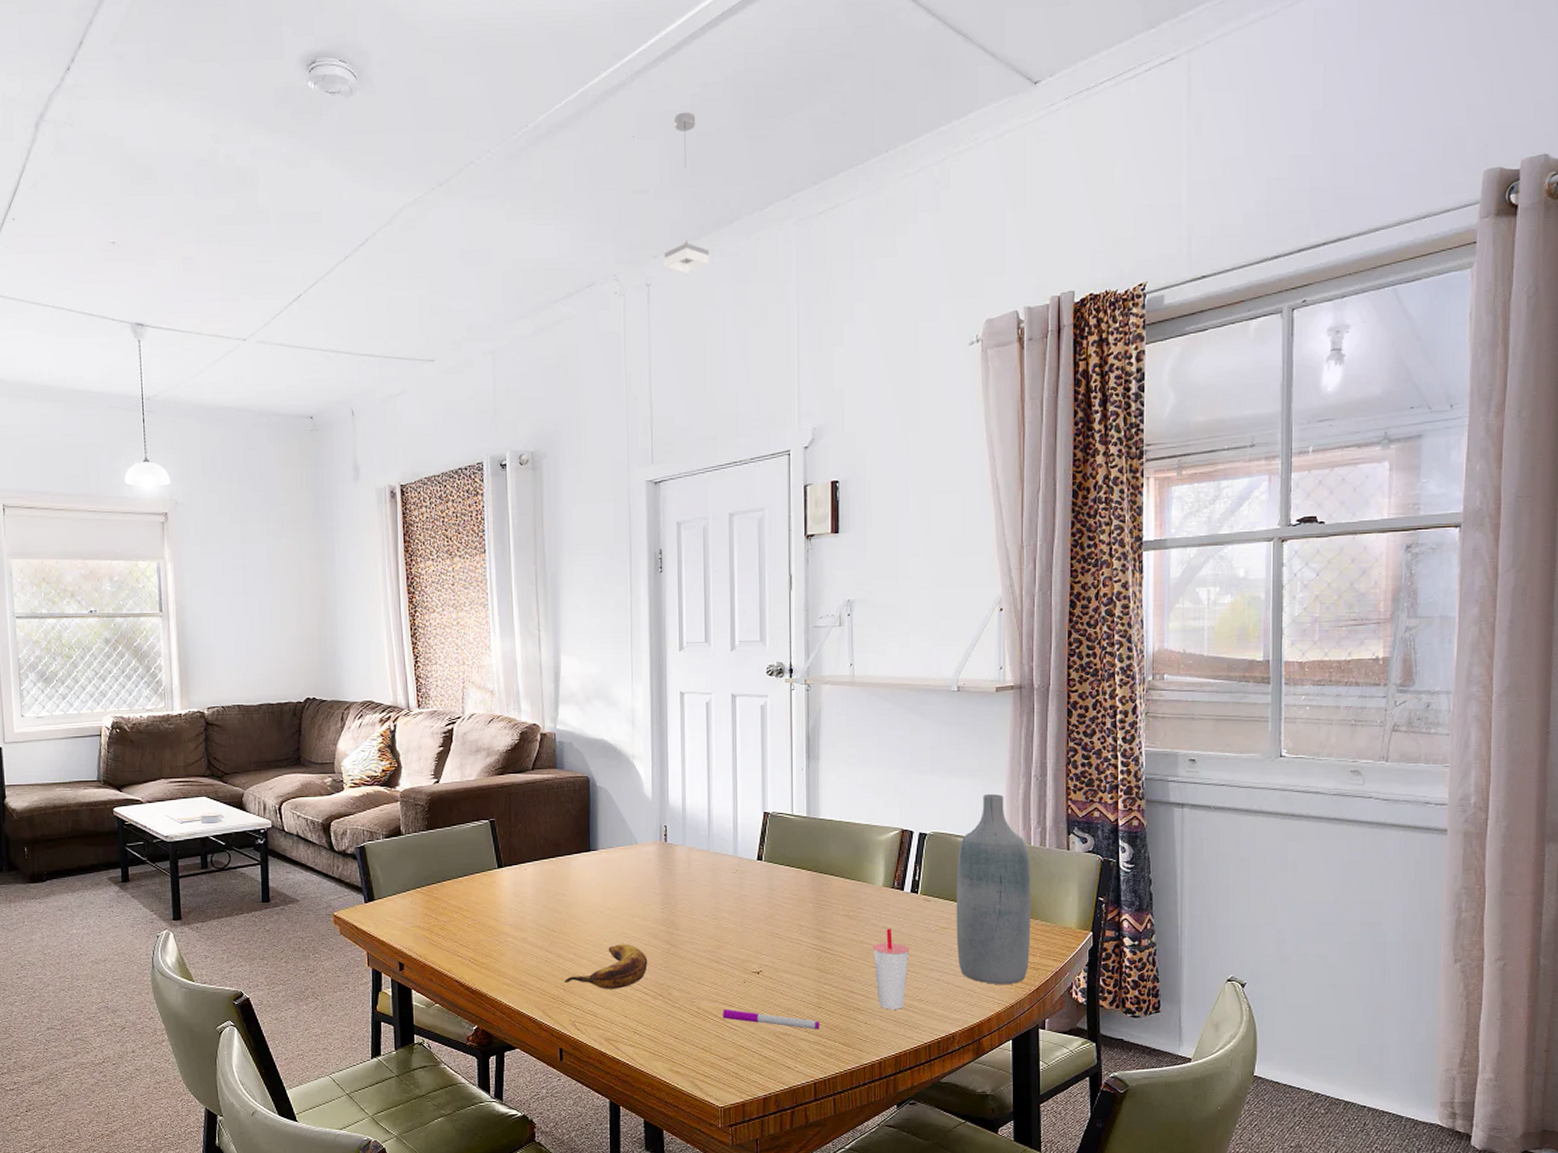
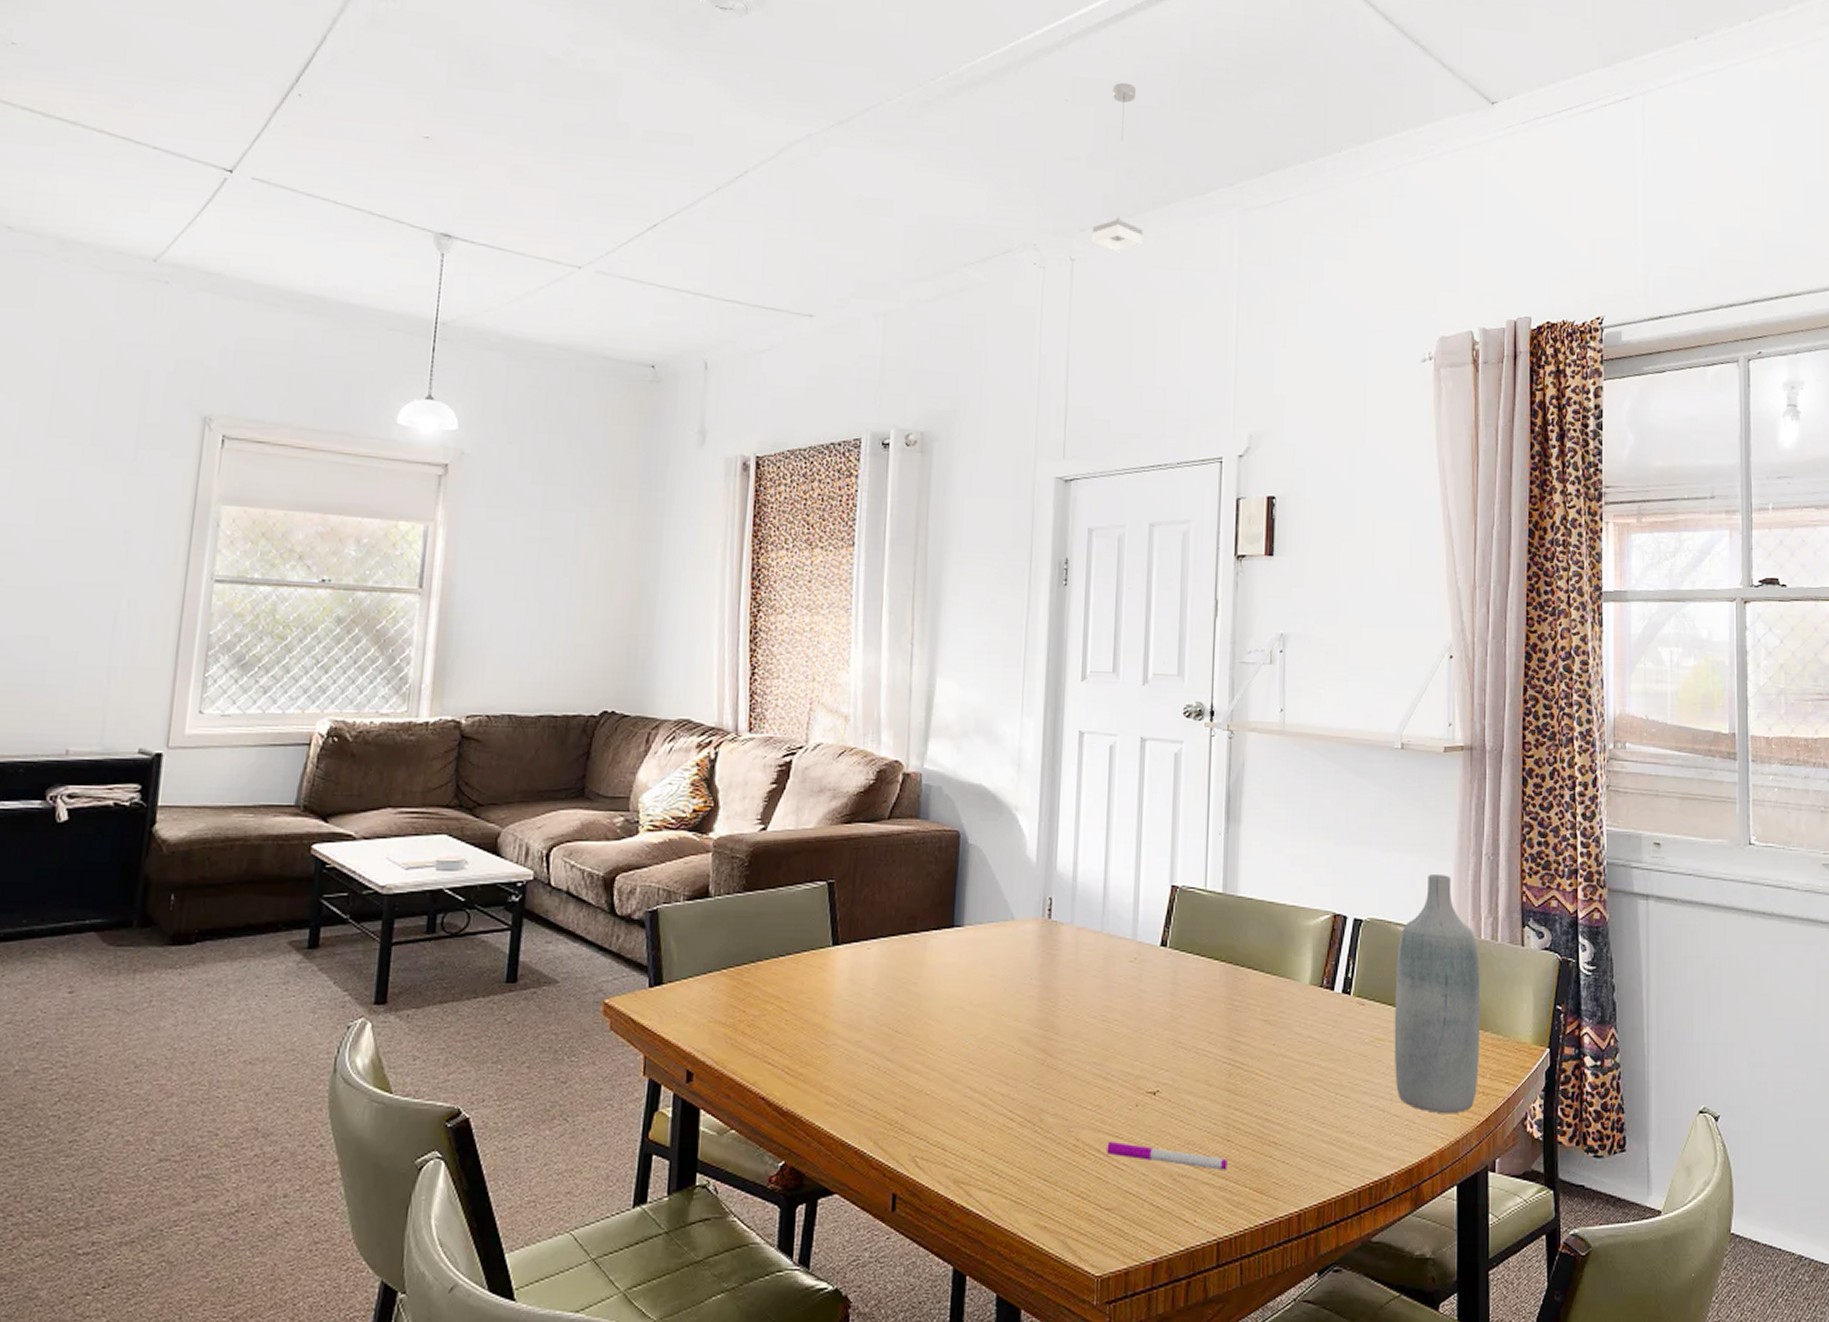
banana: present [564,944,648,989] -> none [906,1051,1017,1112]
cup: present [872,928,909,1010] -> none [1294,1038,1339,1144]

